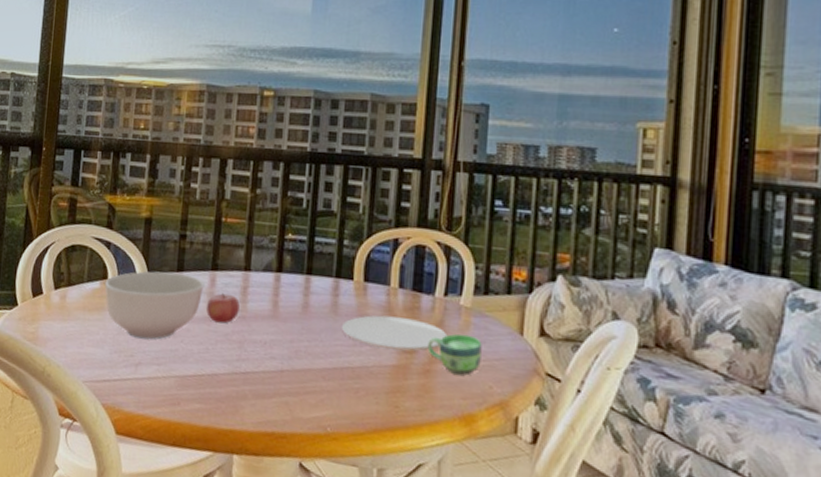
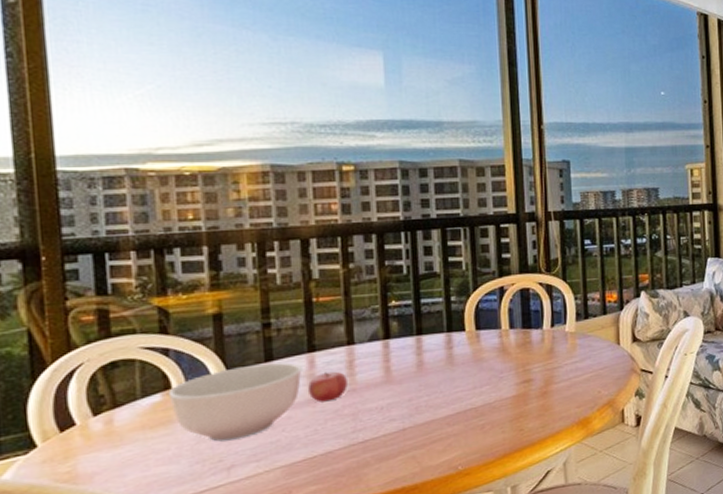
plate: present [341,315,448,351] -> none [459,352,558,385]
cup: present [427,333,482,376] -> none [542,354,589,390]

